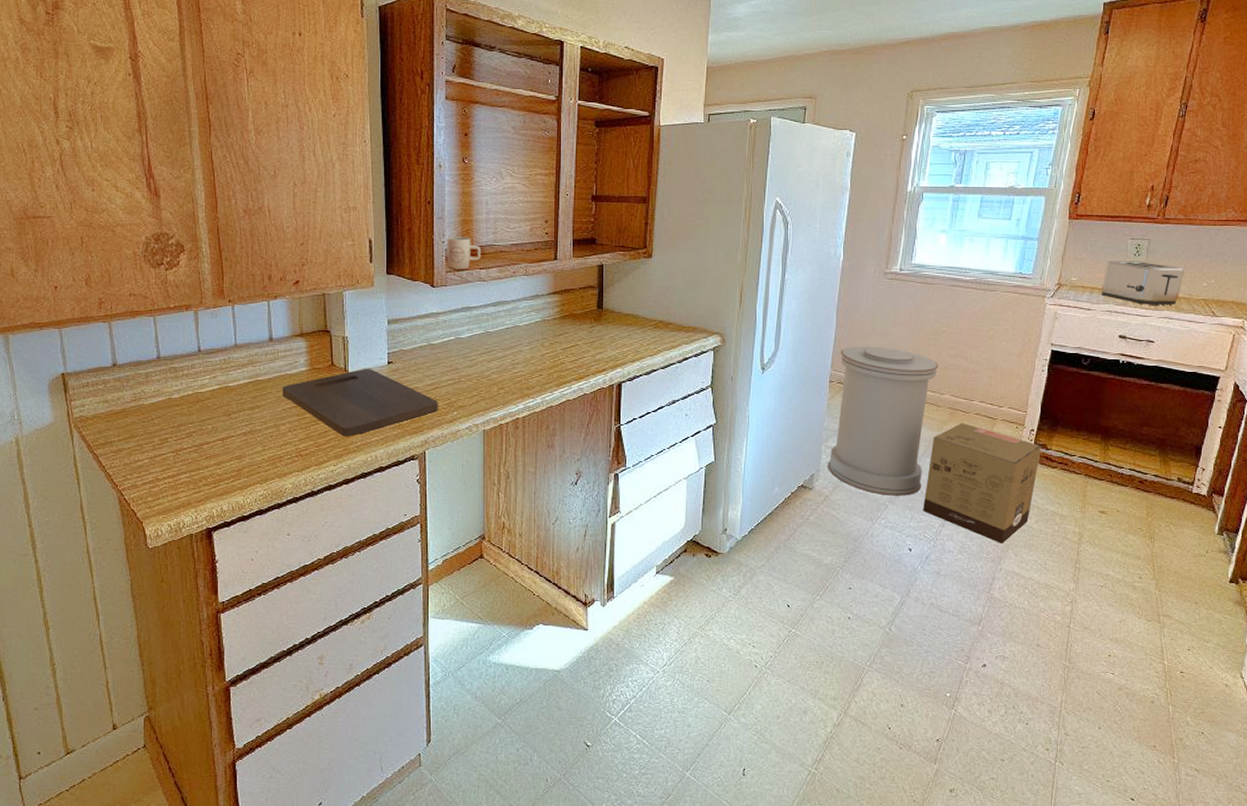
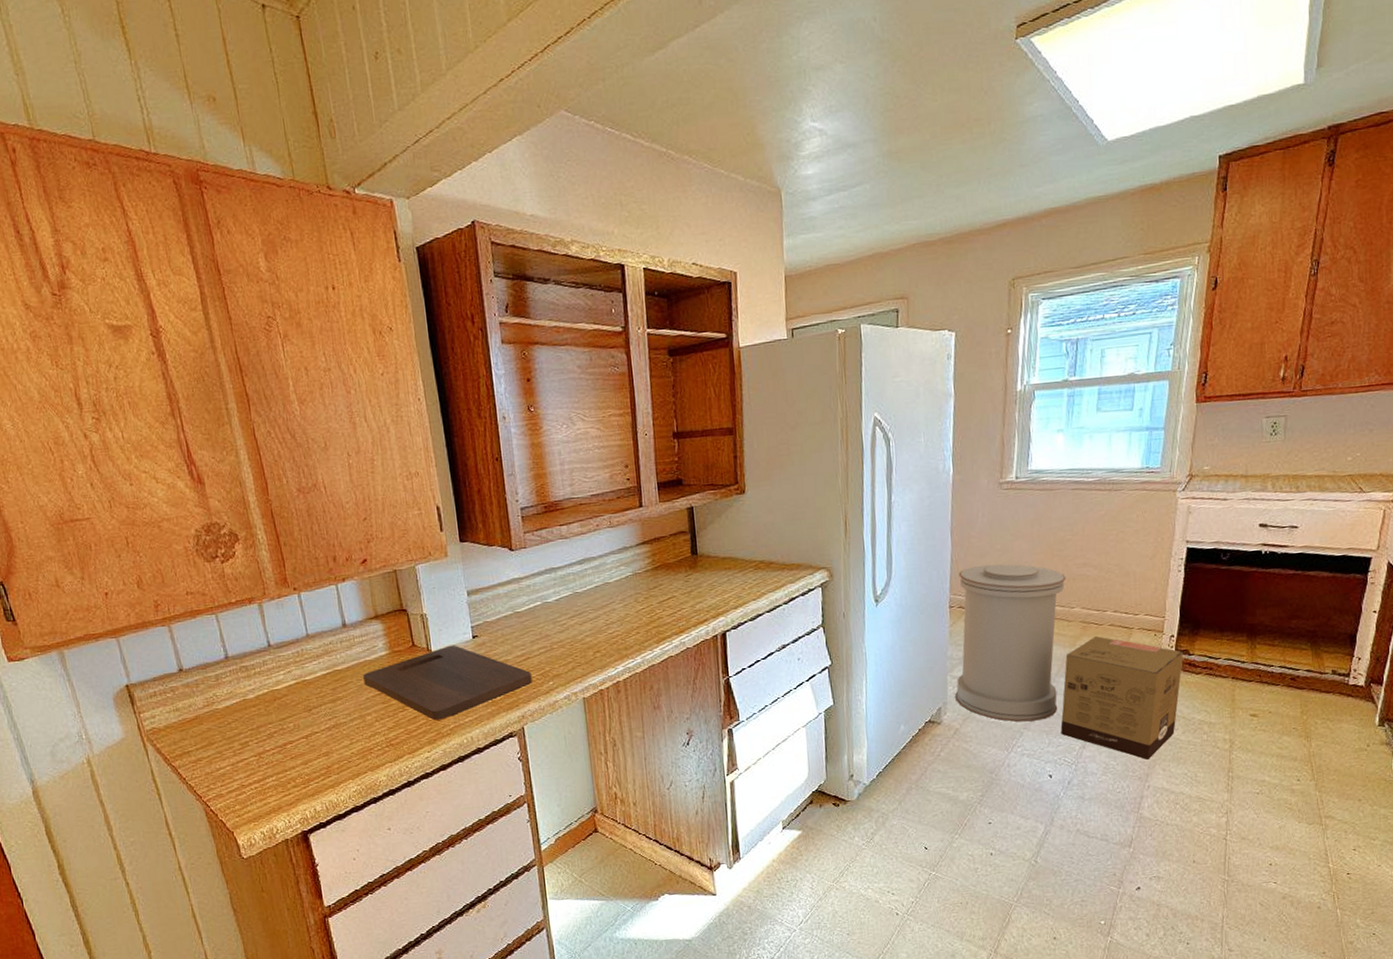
mug: present [446,236,481,269] -> none [520,492,560,529]
toaster: present [1101,260,1184,305] -> none [1236,440,1327,488]

